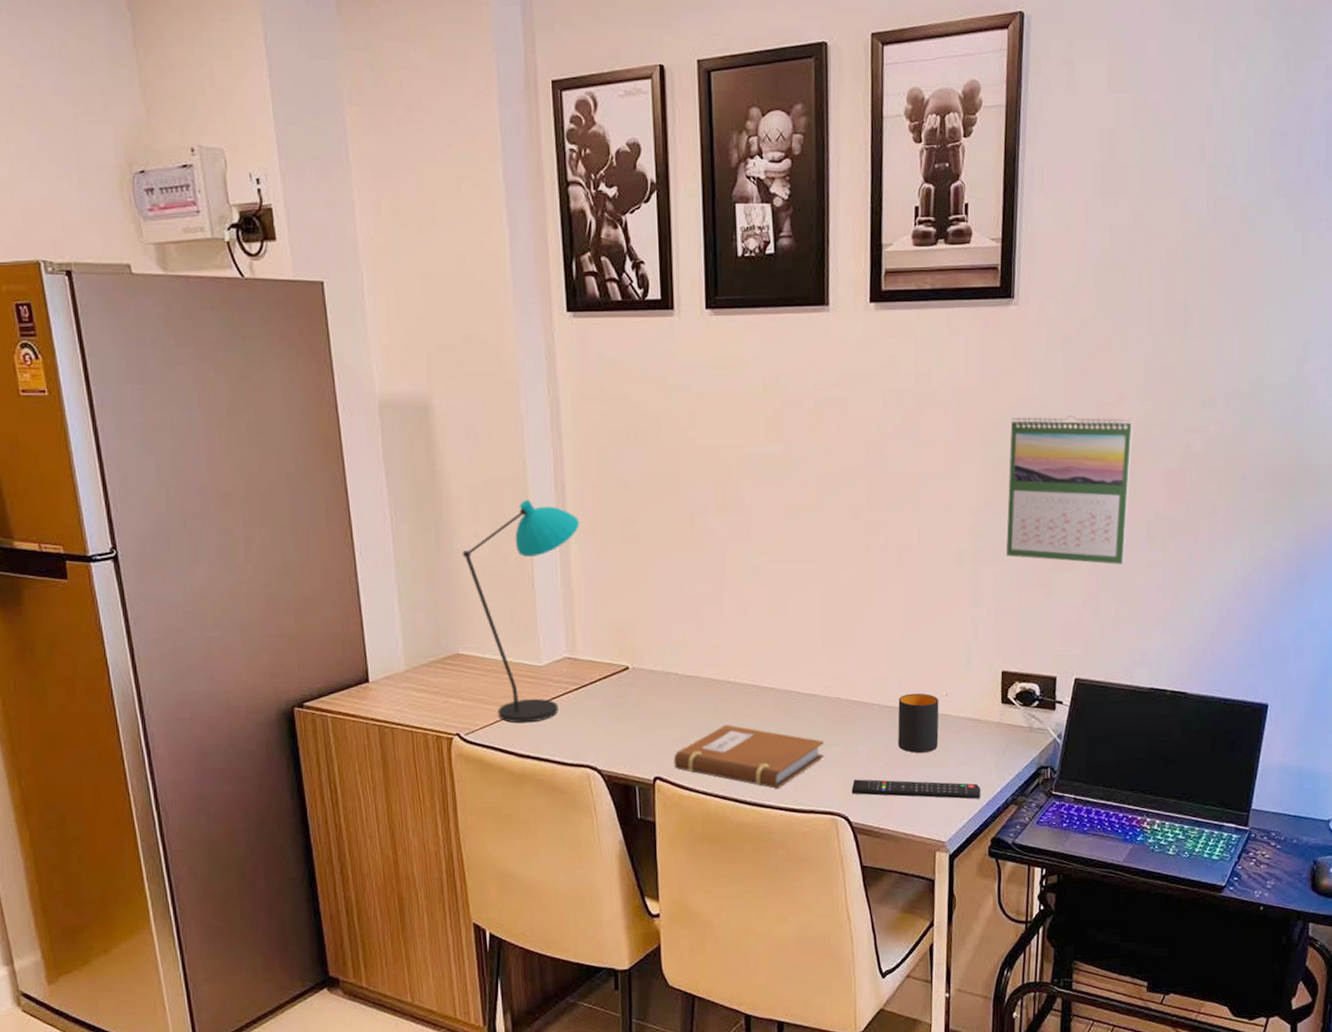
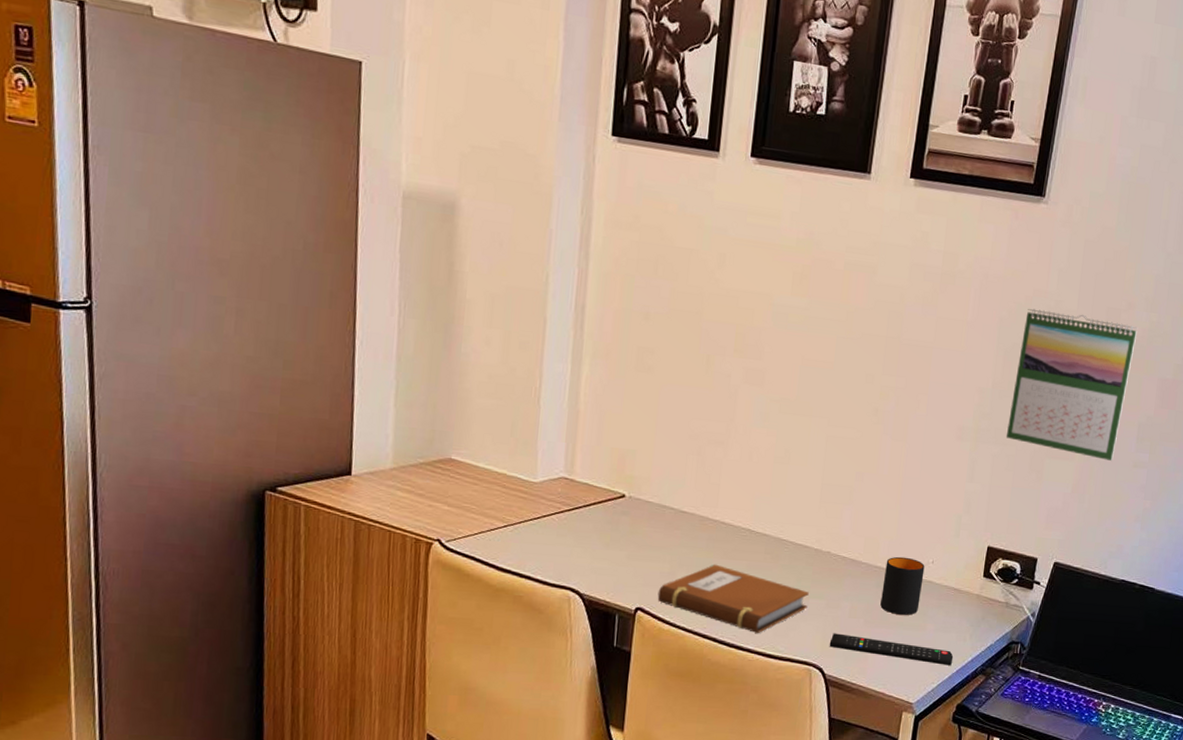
desk lamp: present [462,500,580,723] -> none [469,314,596,538]

